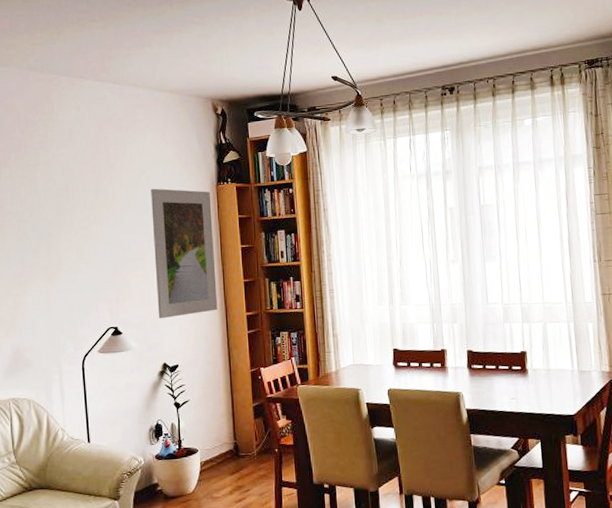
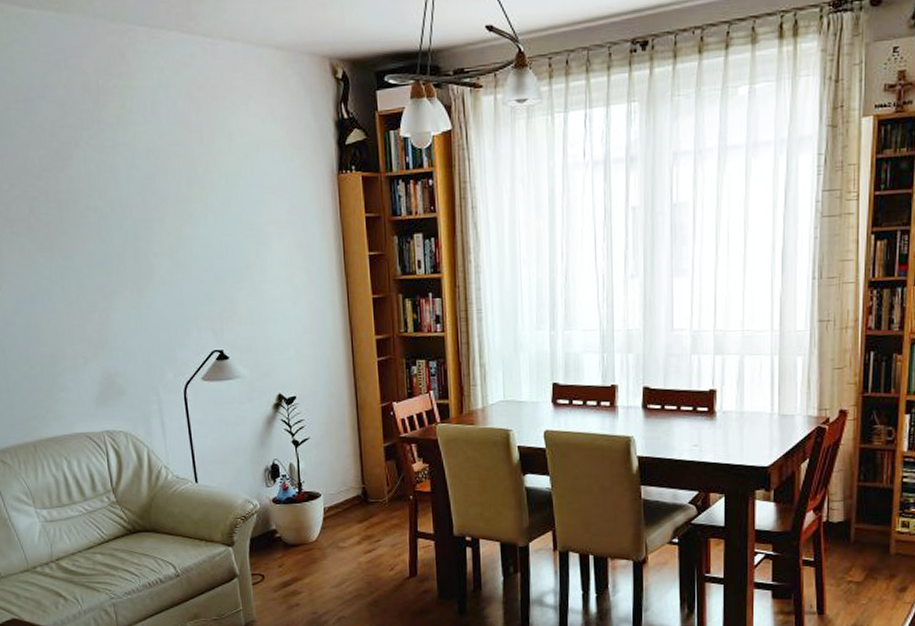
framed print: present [151,188,218,319] -> none [256,177,341,342]

